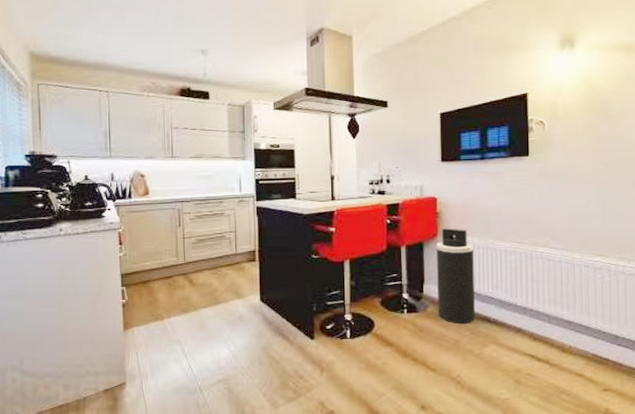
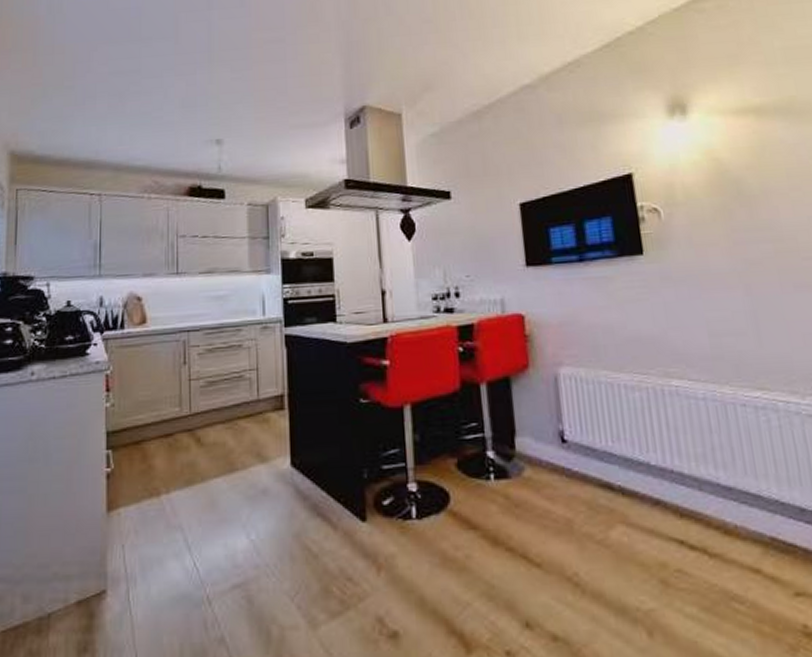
trash can: present [436,228,475,324] -> none [528,356,592,495]

